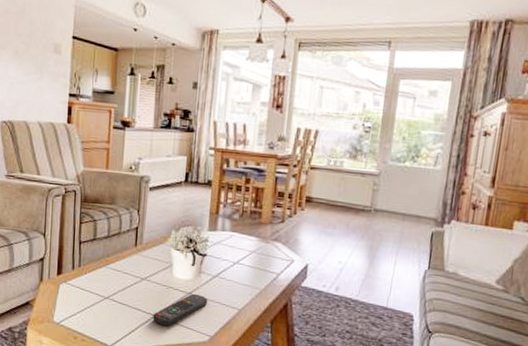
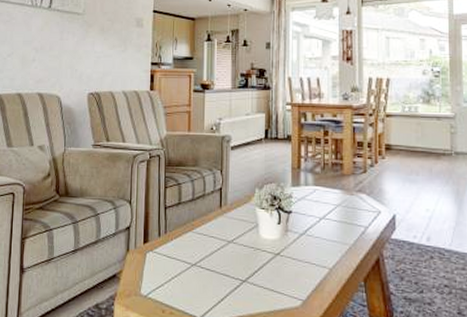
remote control: present [153,293,208,326] -> none [242,254,297,292]

